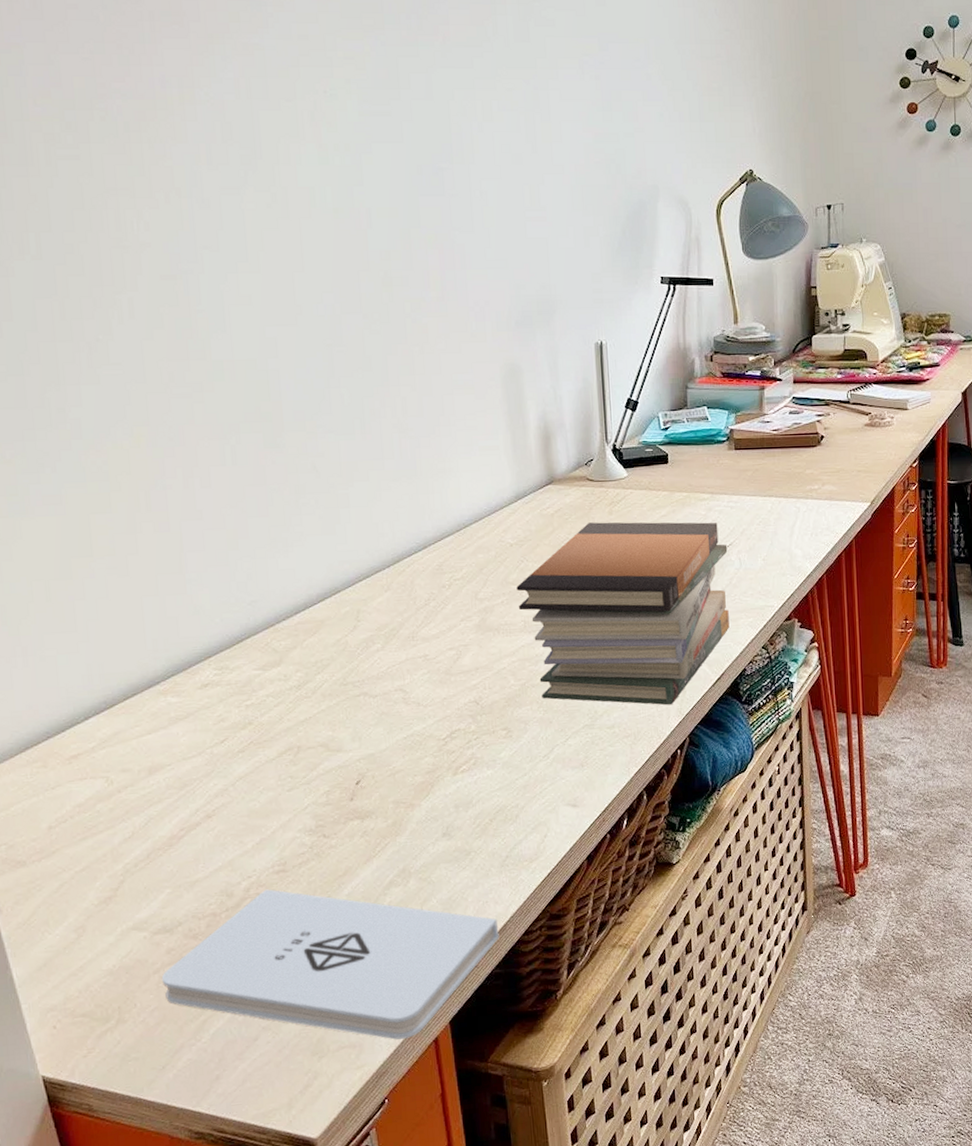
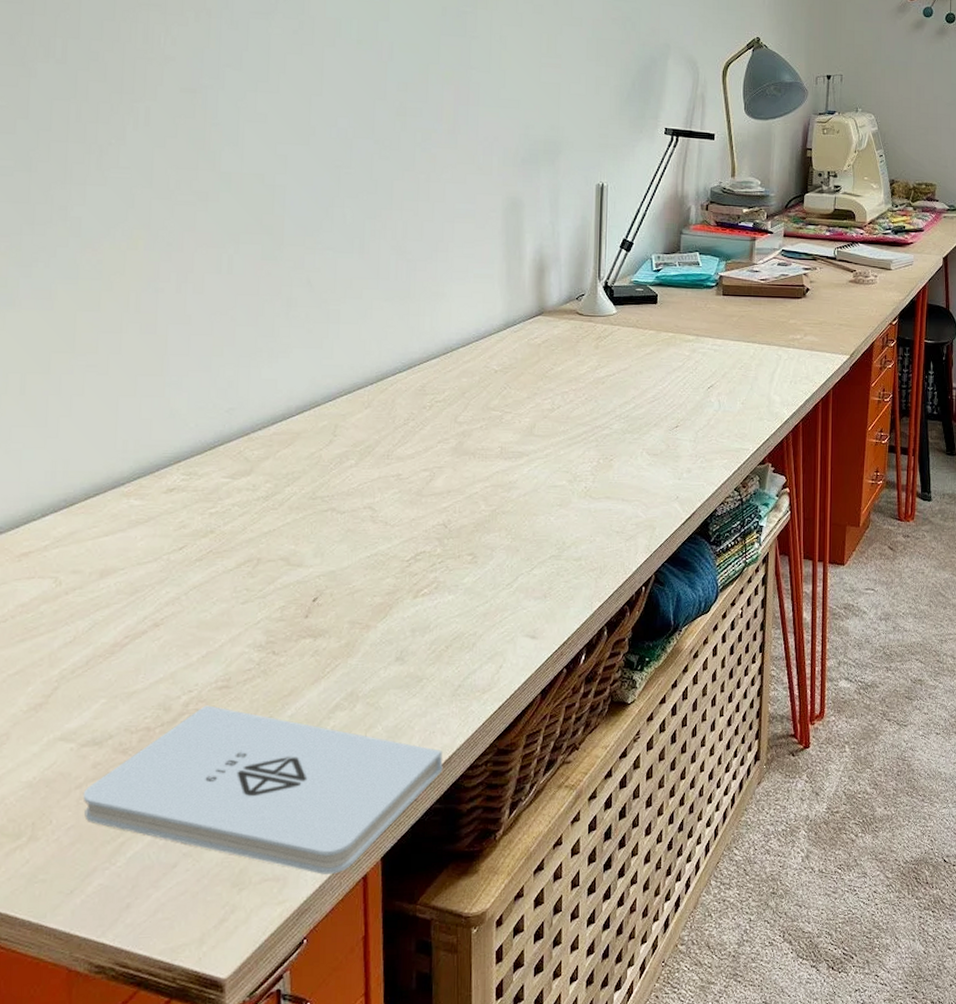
book stack: present [516,522,730,705] -> none [496,355,708,541]

